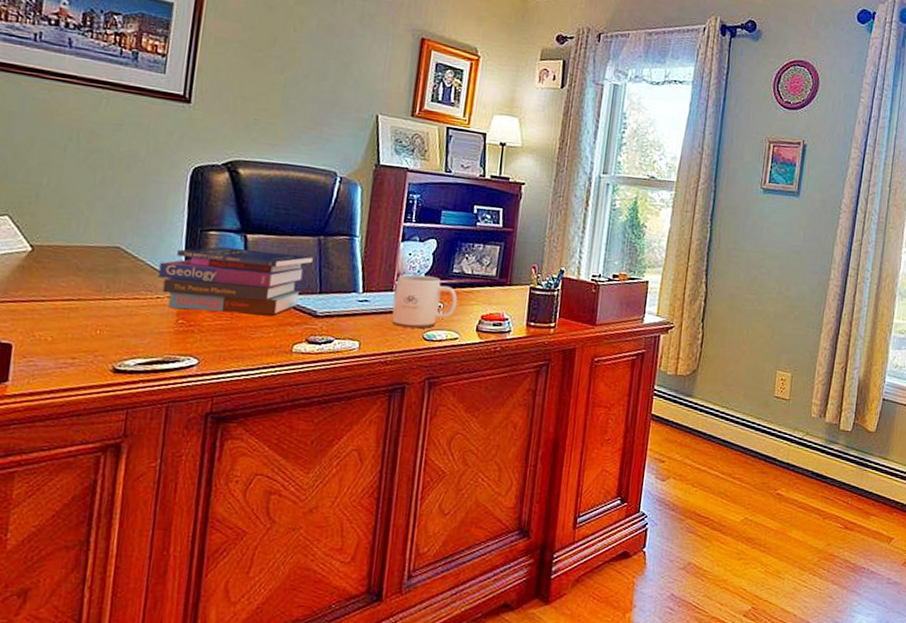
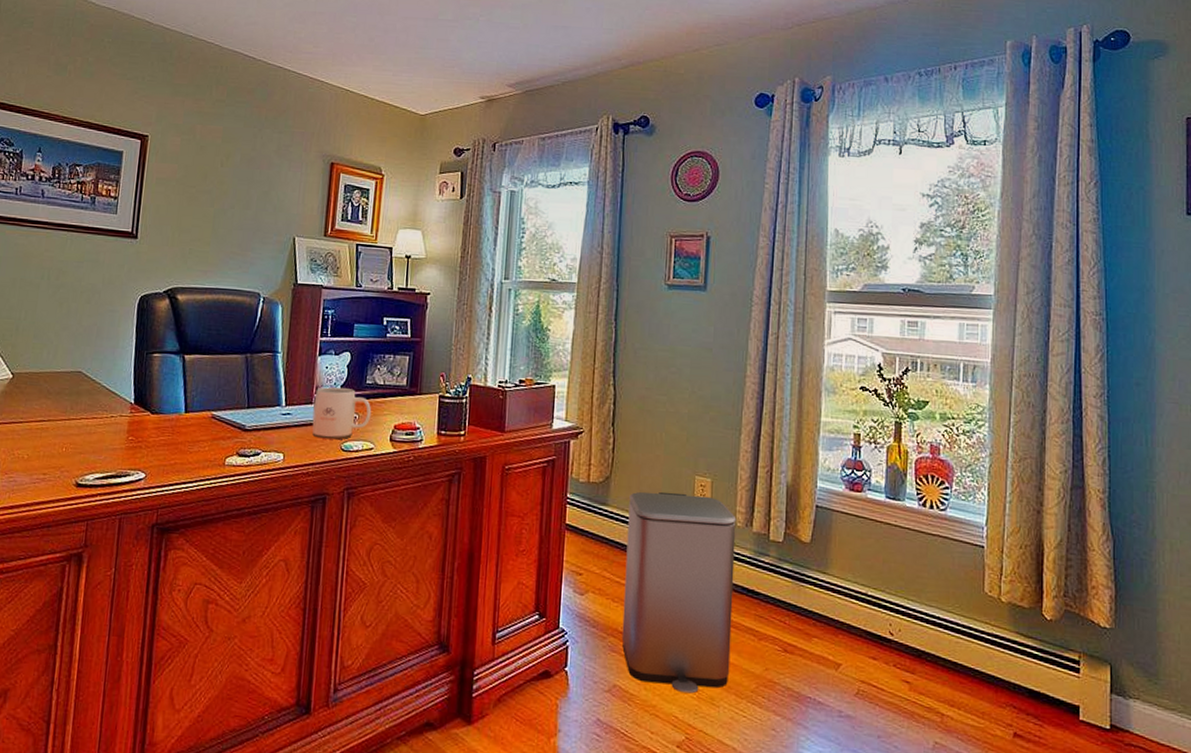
books: present [158,246,313,315] -> none [112,367,241,430]
pedal bin: none [698,384,812,568] -> present [621,491,737,694]

